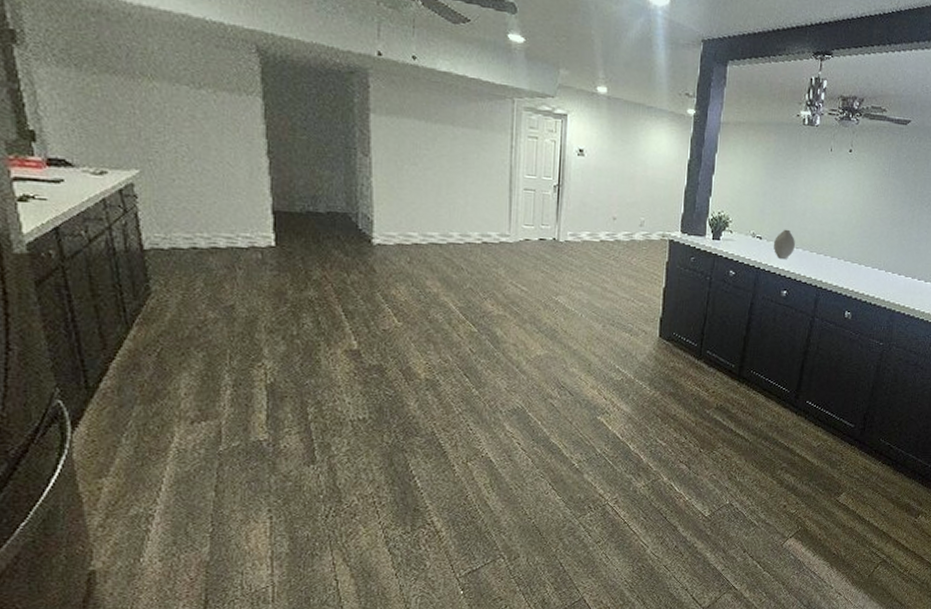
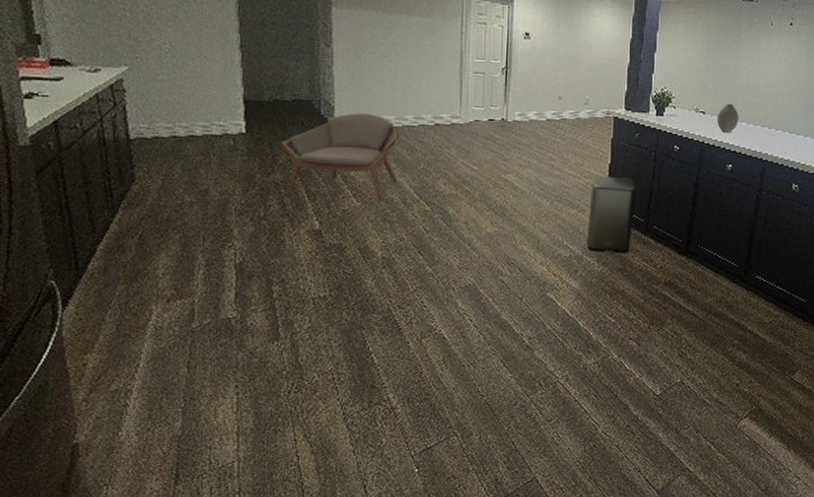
armchair: none [315,228,446,322] -> present [281,113,401,202]
pedal bin: none [639,299,691,380] -> present [586,175,637,255]

